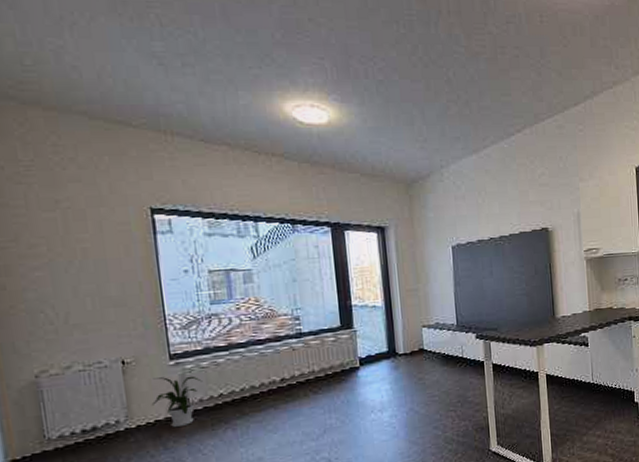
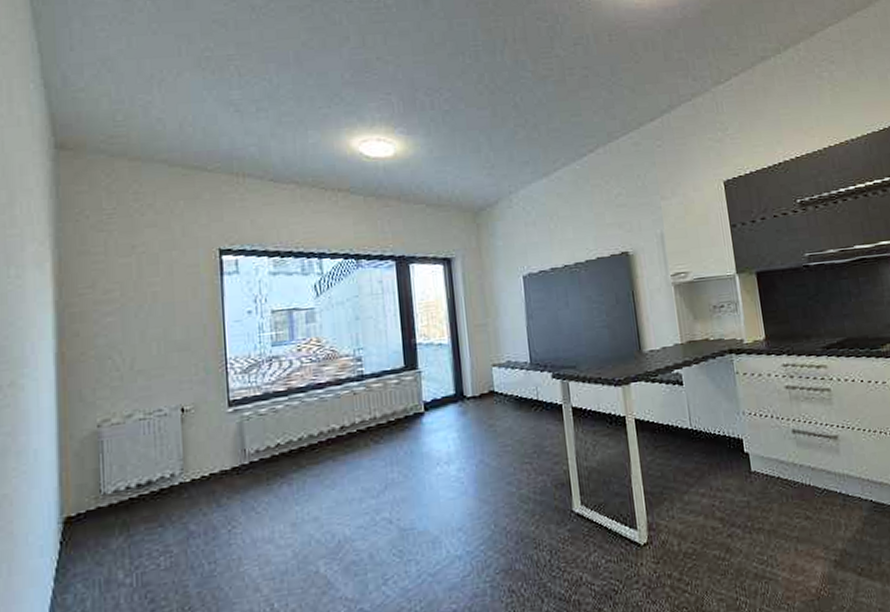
house plant: present [151,375,203,428] -> none [207,424,260,482]

